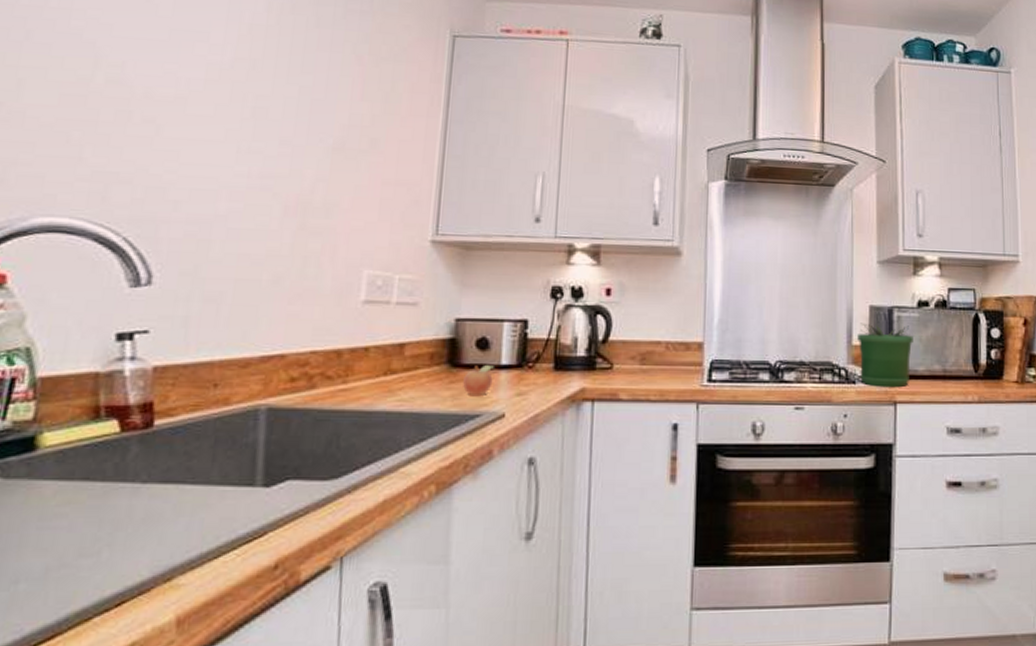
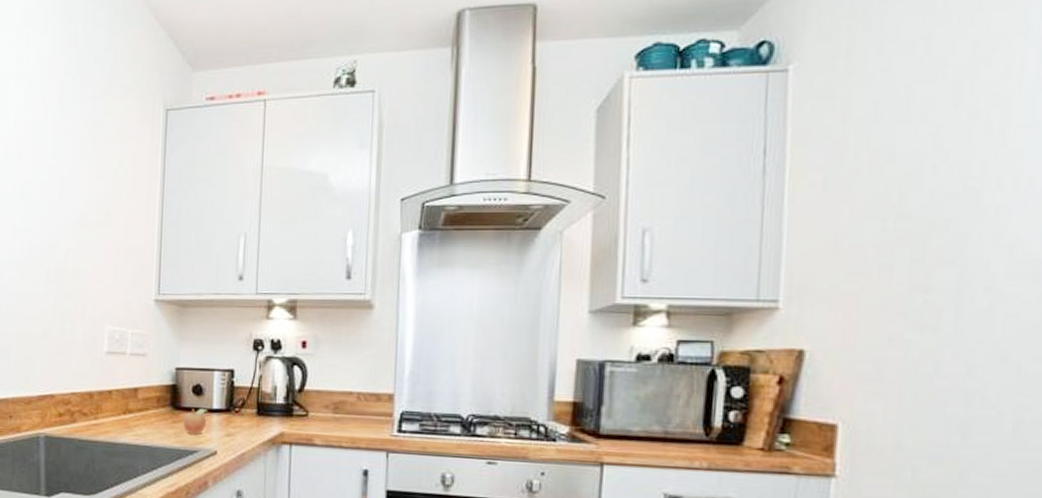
planter: present [857,323,923,389] -> none [560,377,640,449]

